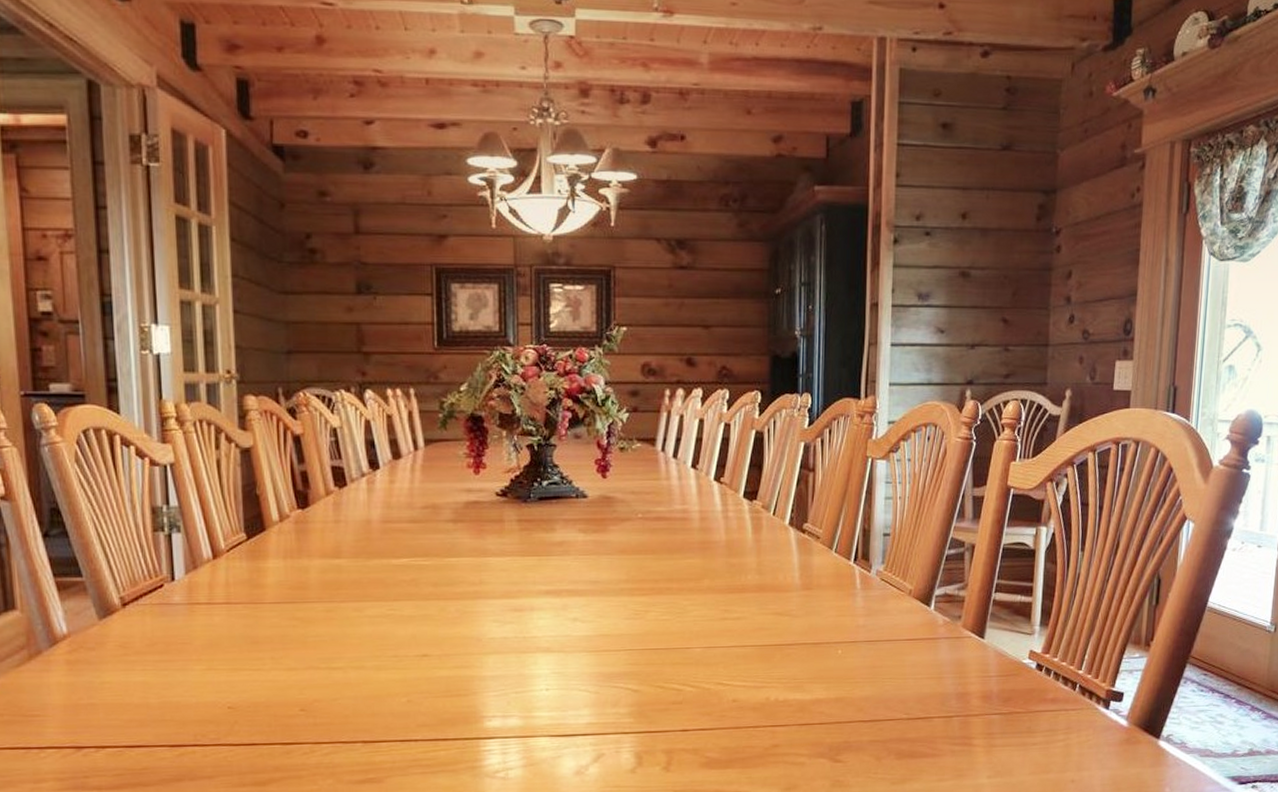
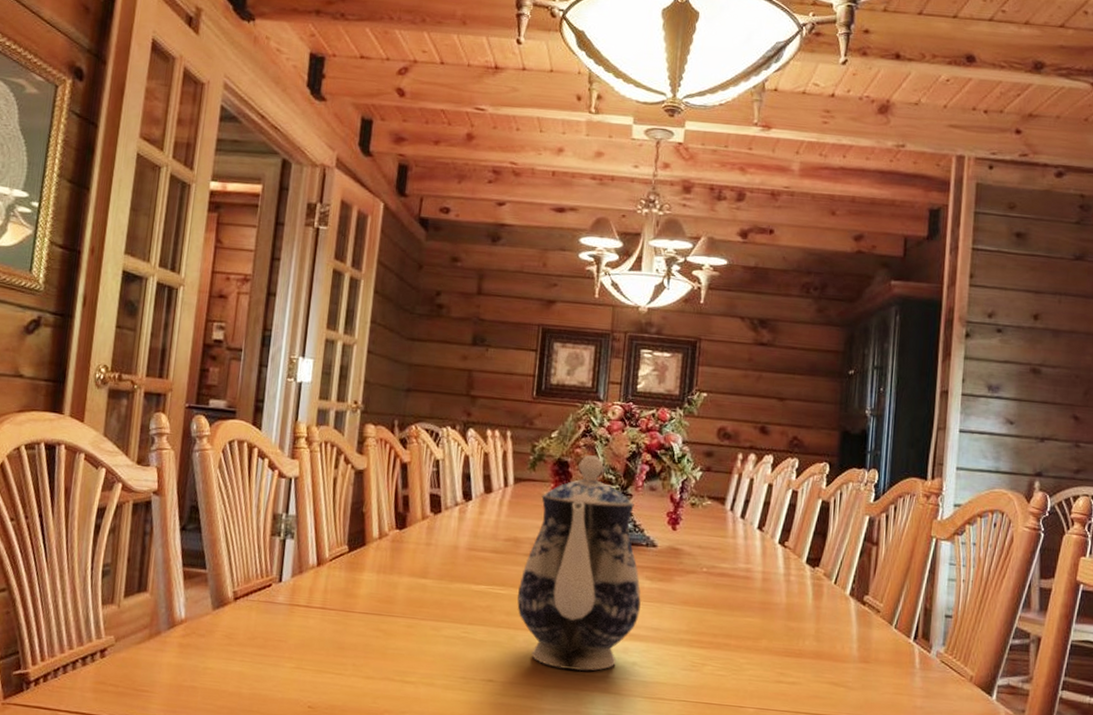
teapot: none [444,407,576,634] -> present [517,455,641,671]

